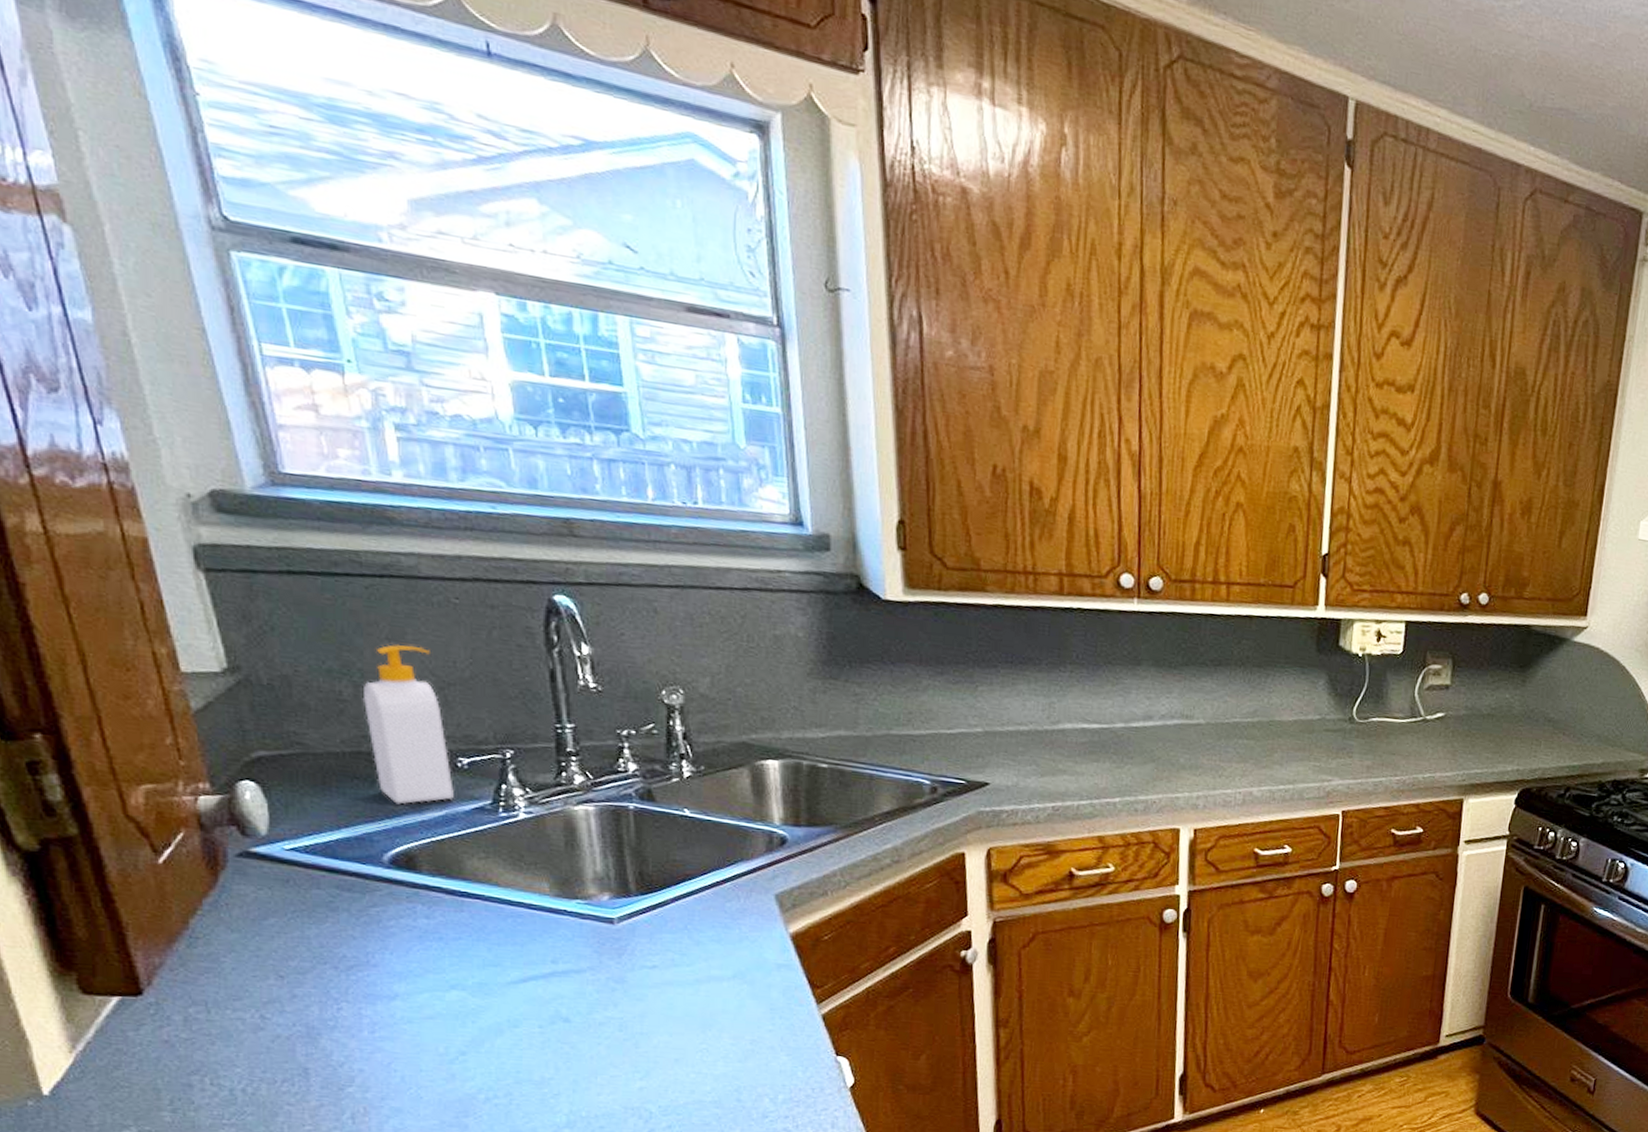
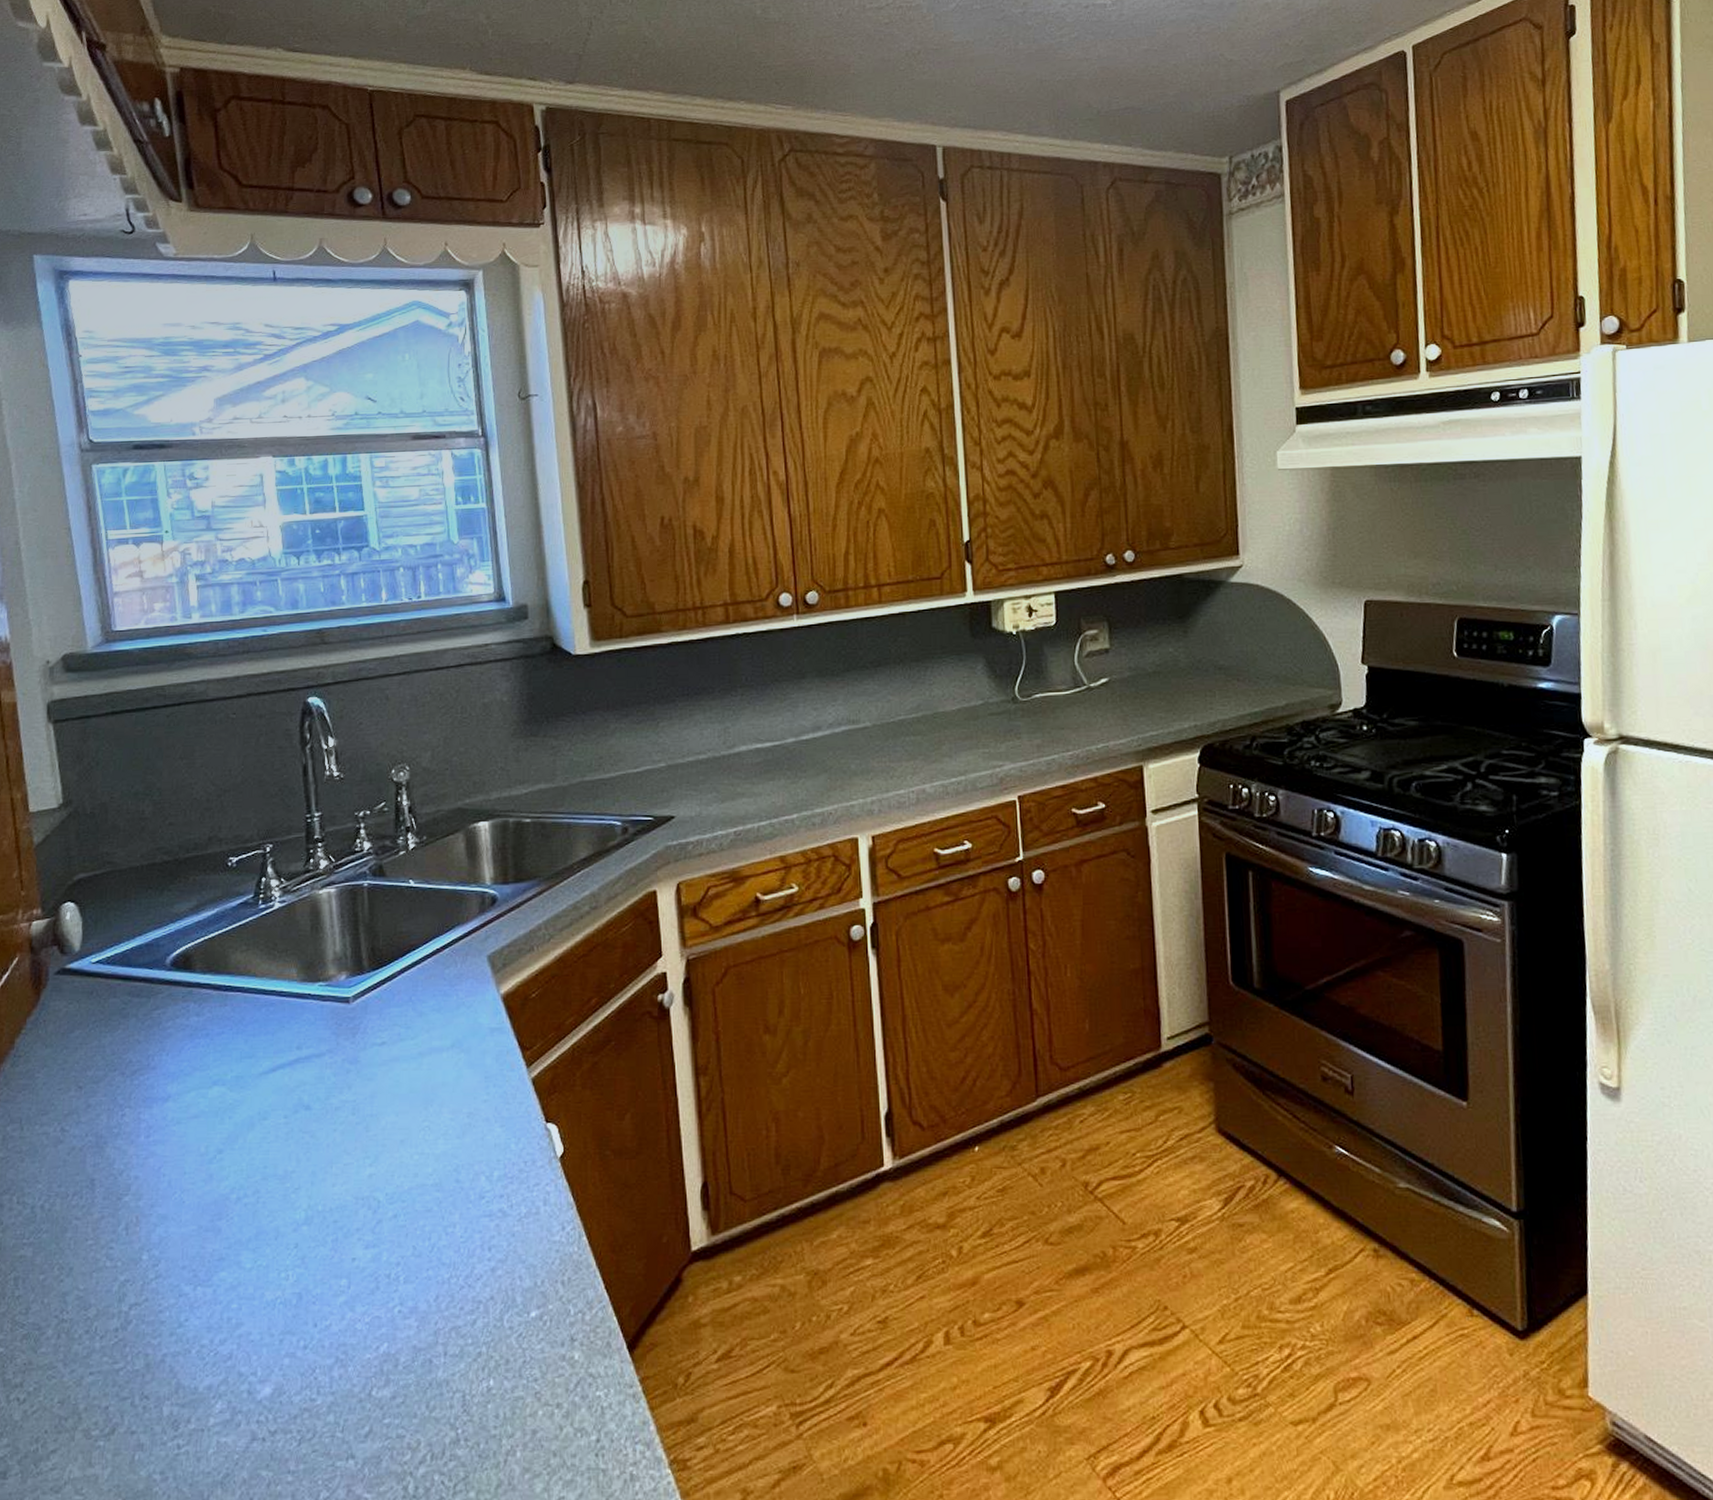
soap bottle: present [362,644,454,805] -> none [159,760,224,908]

